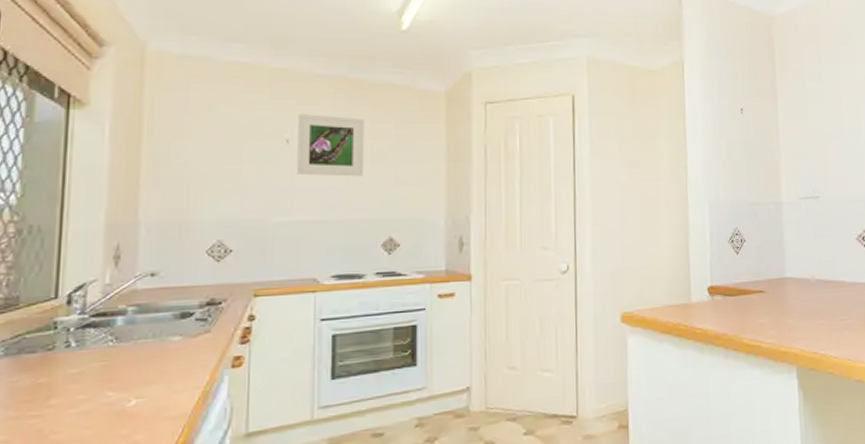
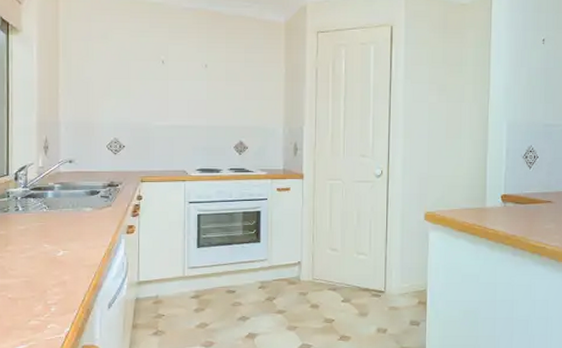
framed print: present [296,113,364,177] -> none [170,39,221,92]

